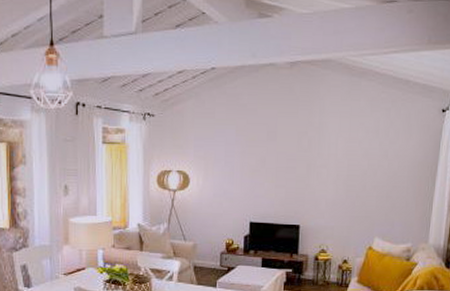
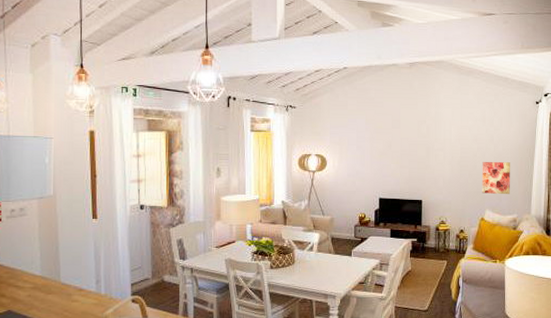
wall art: none [371,181,407,220] -> present [482,162,510,195]

